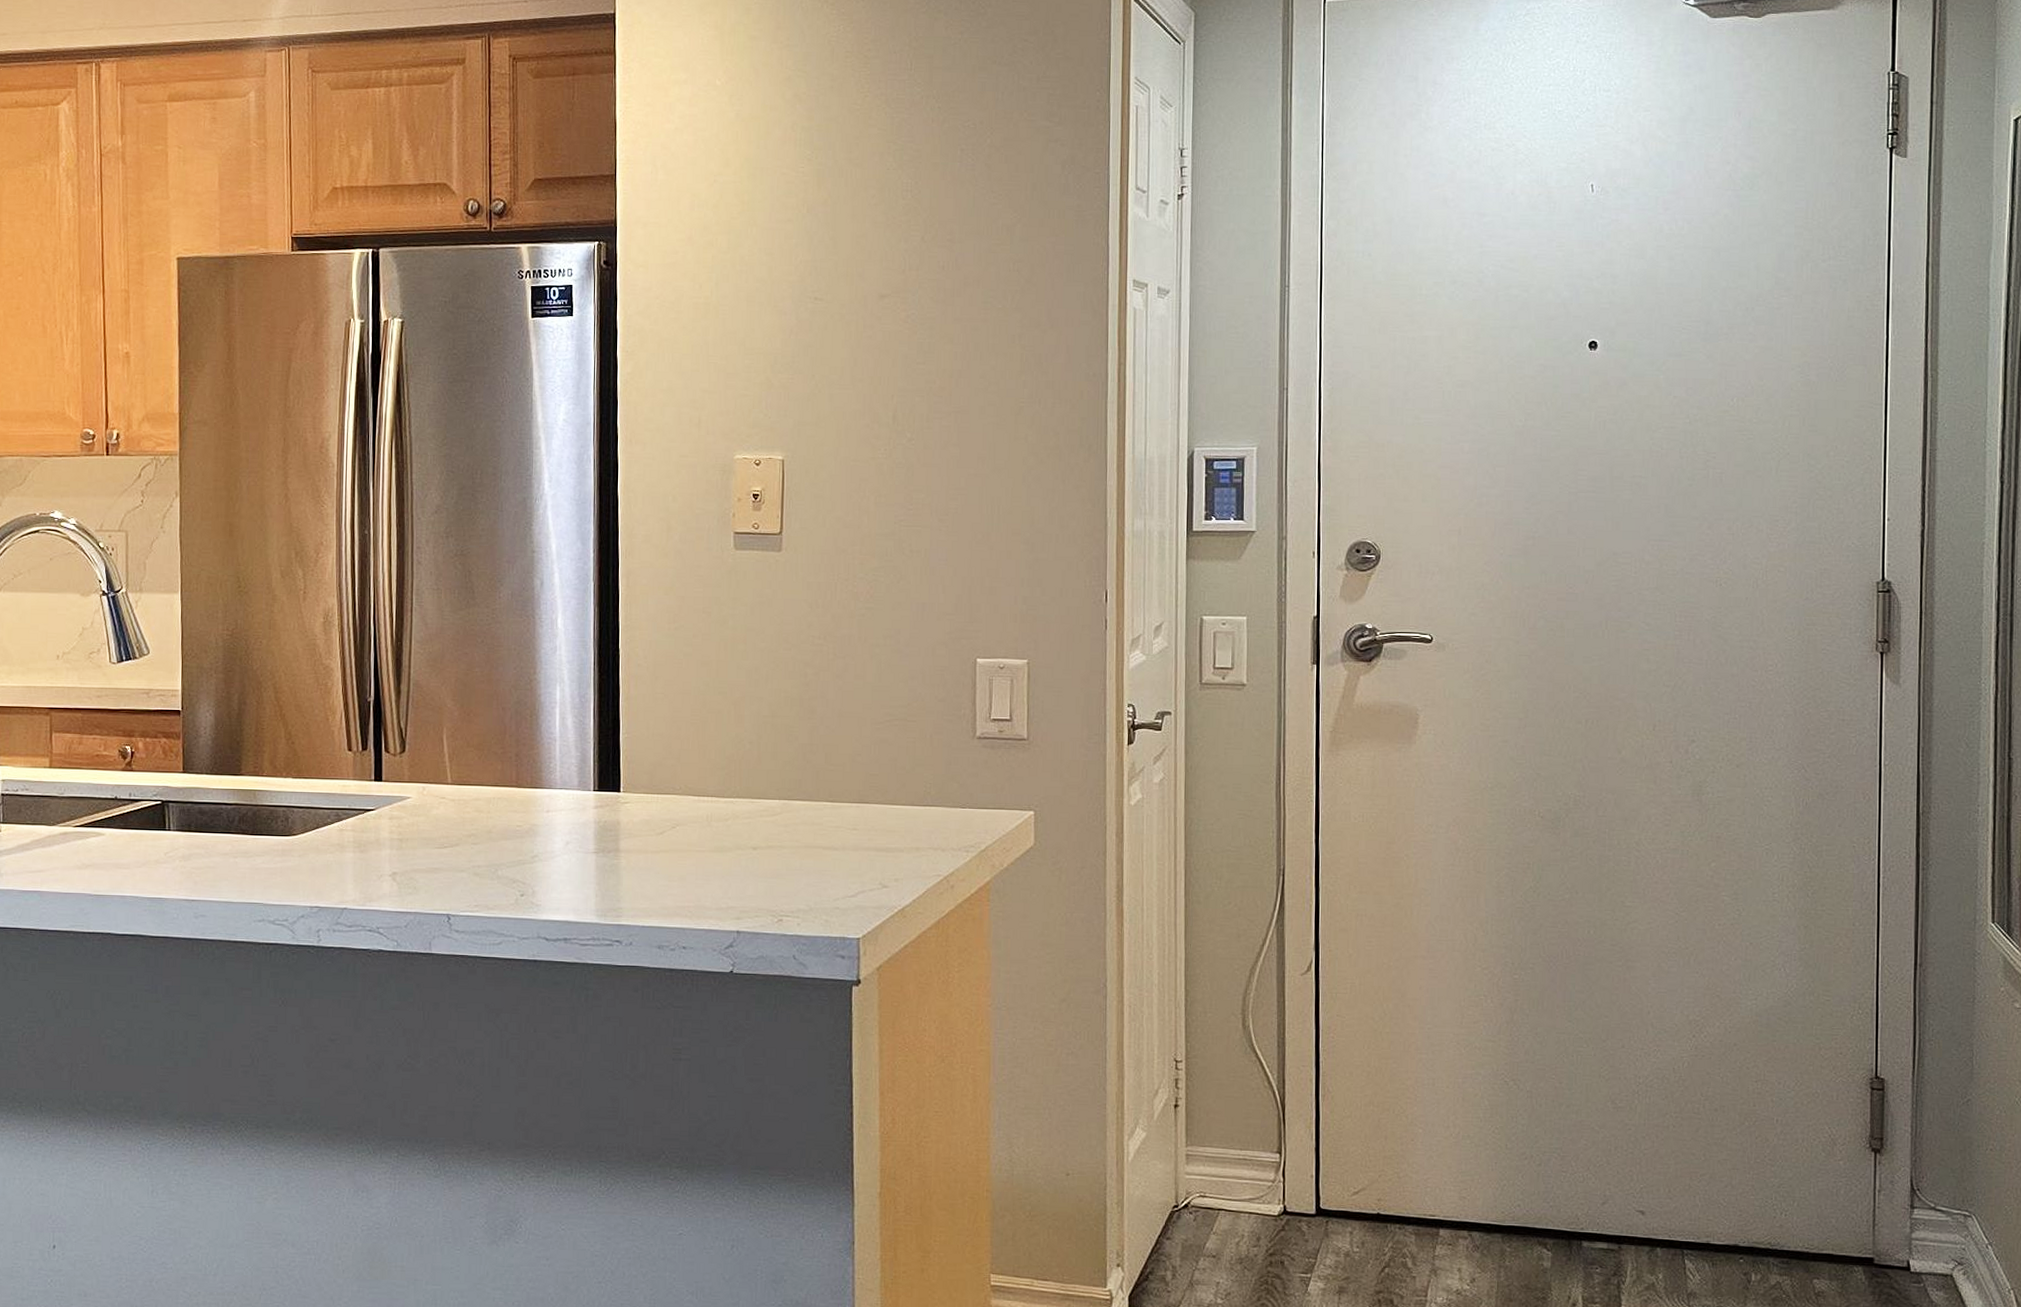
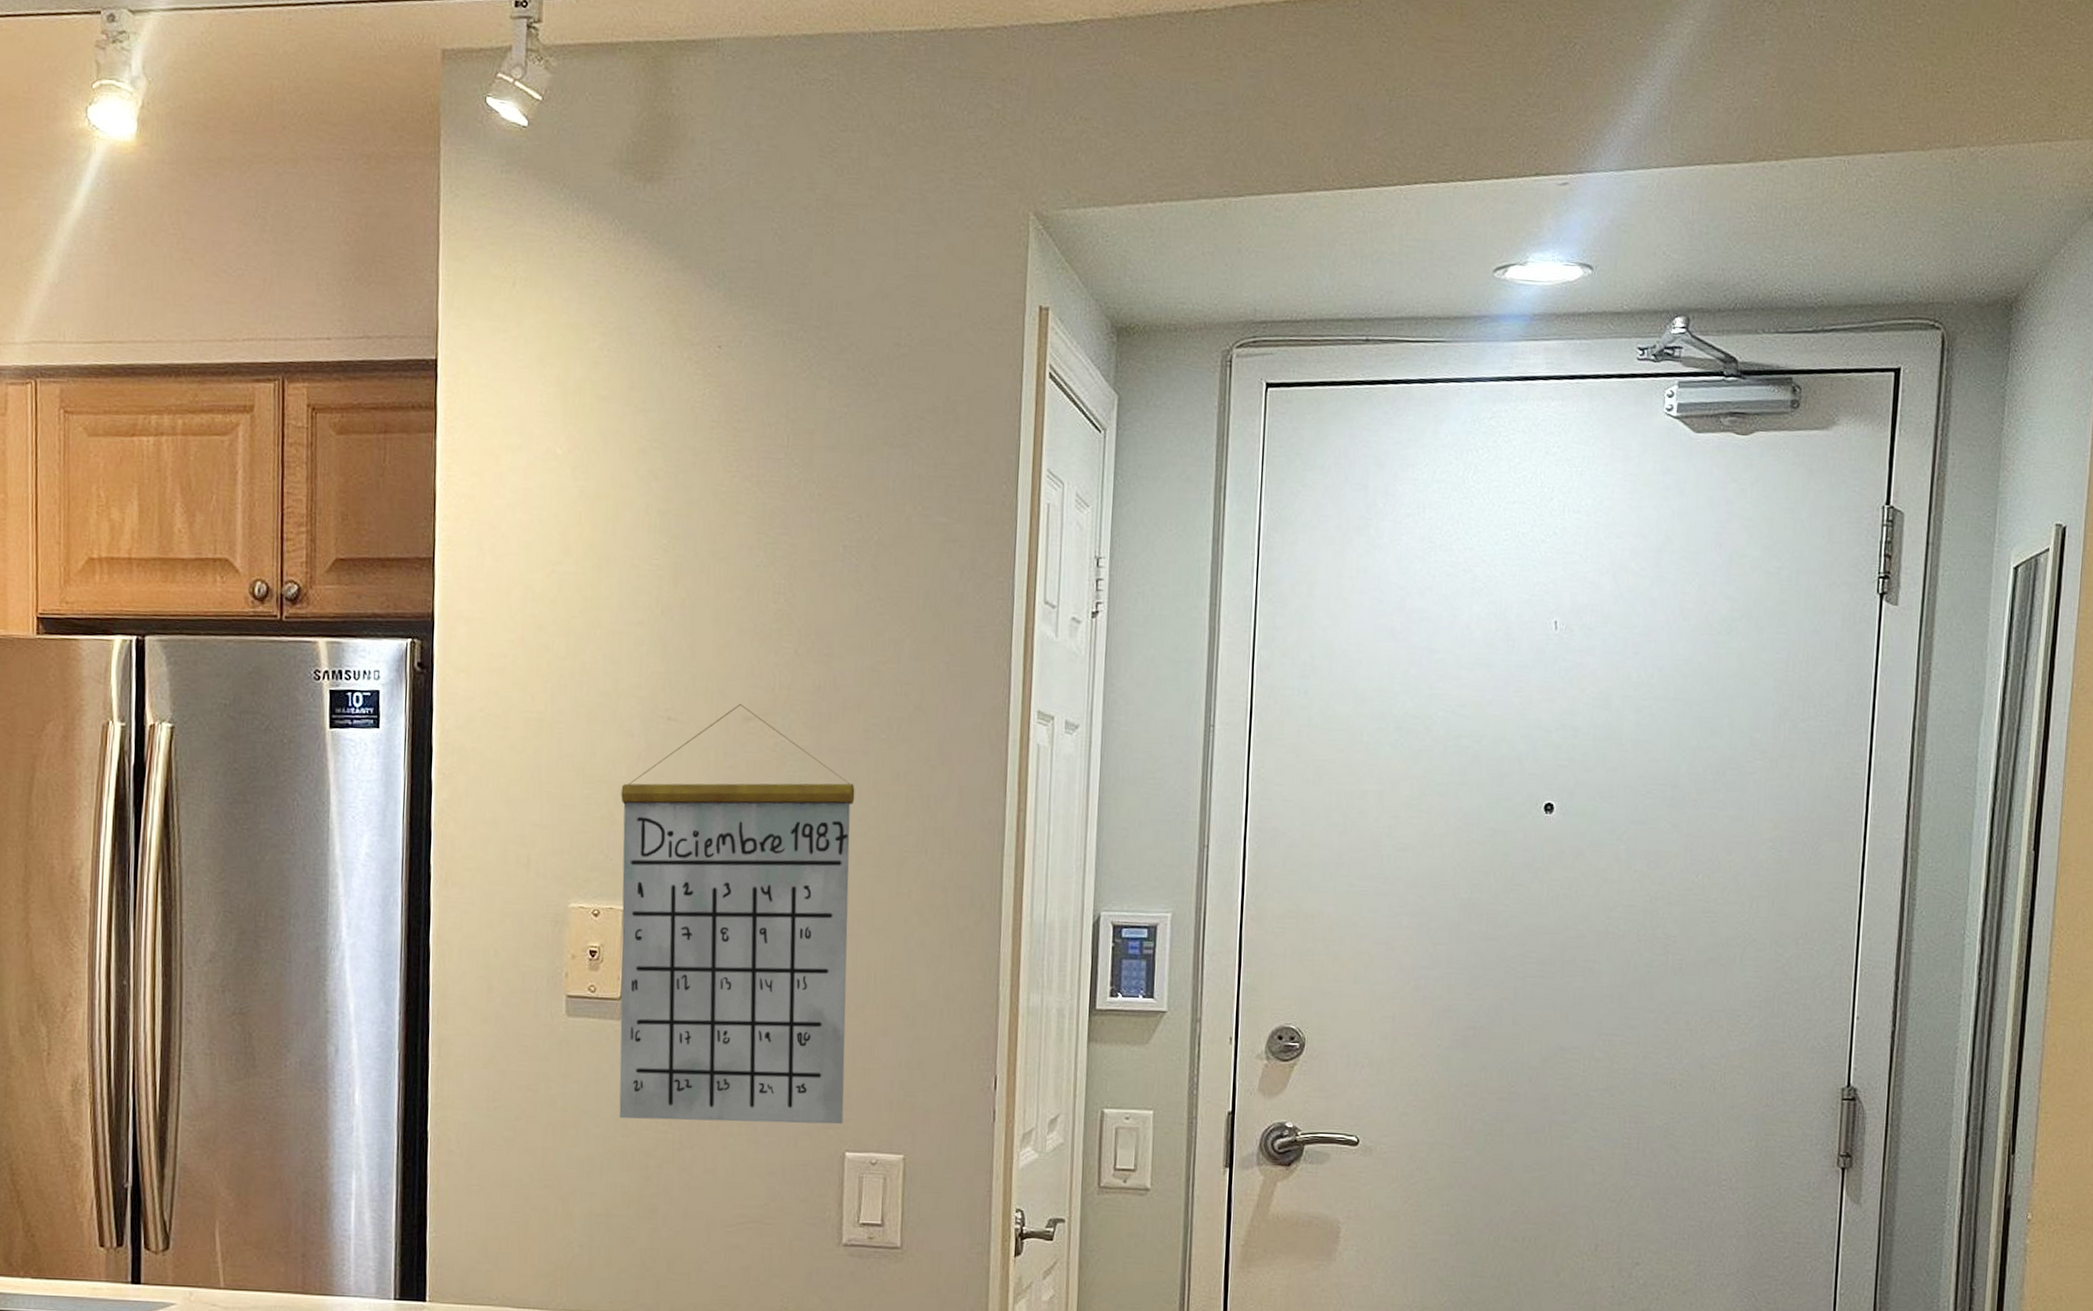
calendar: none [776,284,977,635] -> present [619,704,855,1125]

